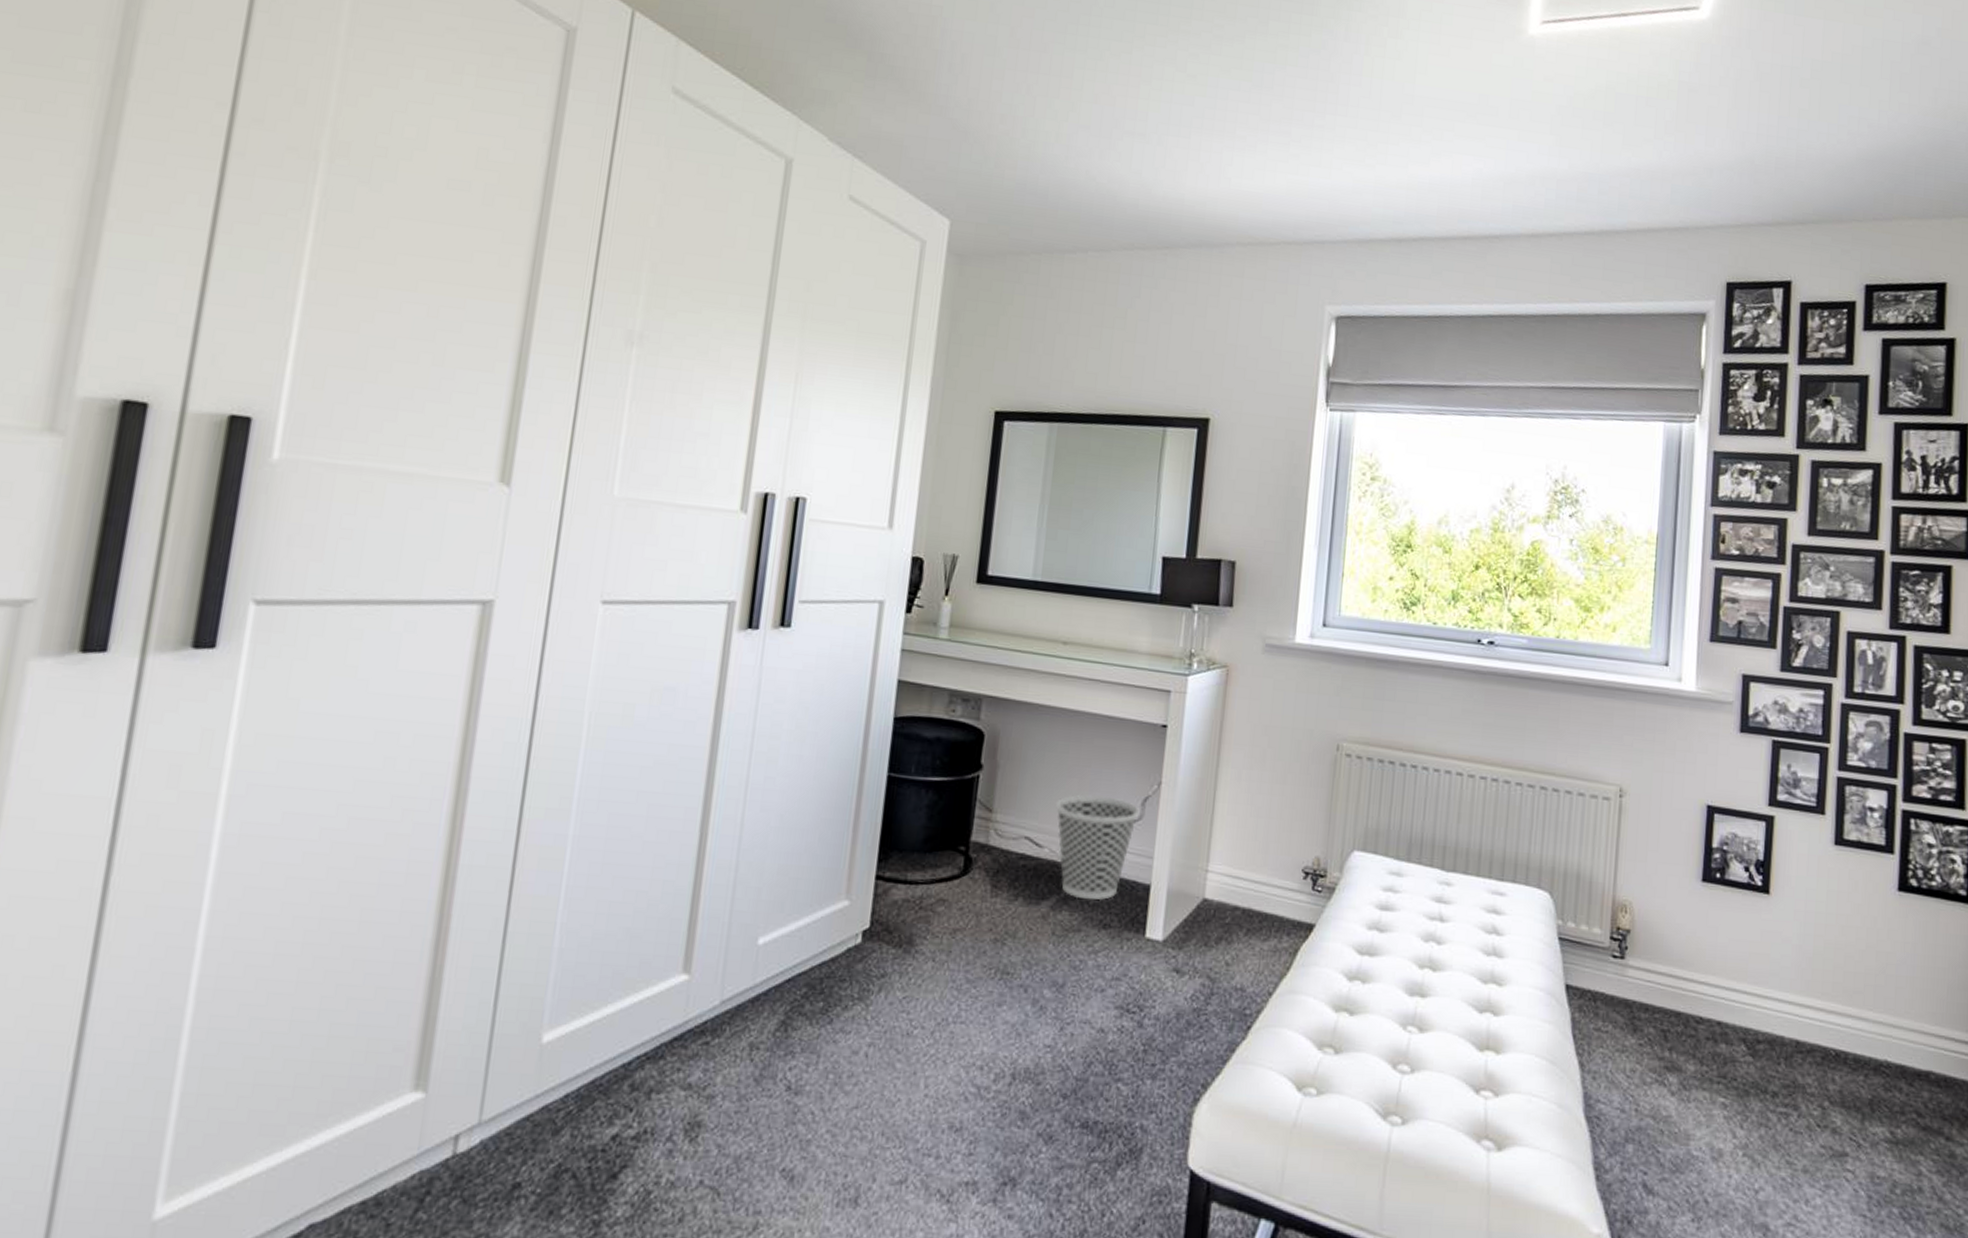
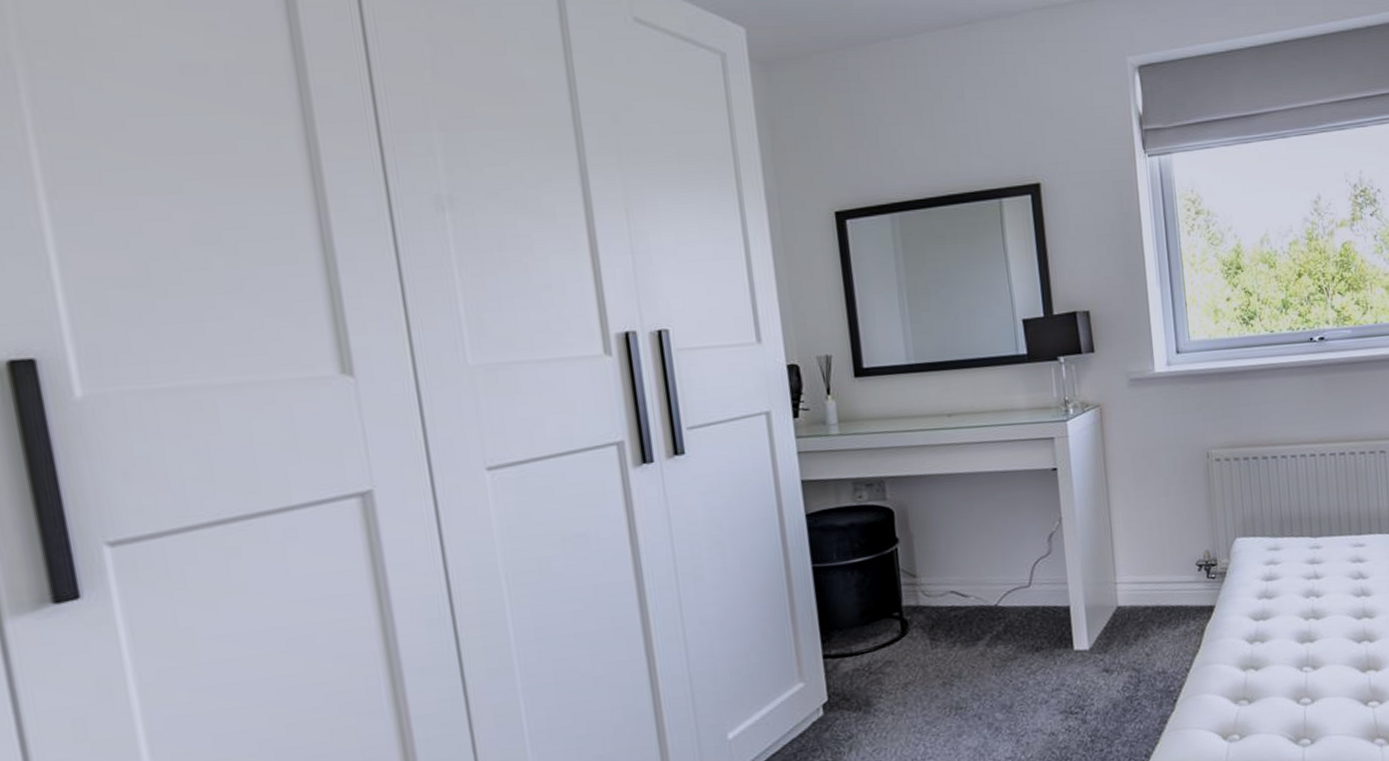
wastebasket: present [1055,794,1140,901] -> none [971,540,1048,632]

